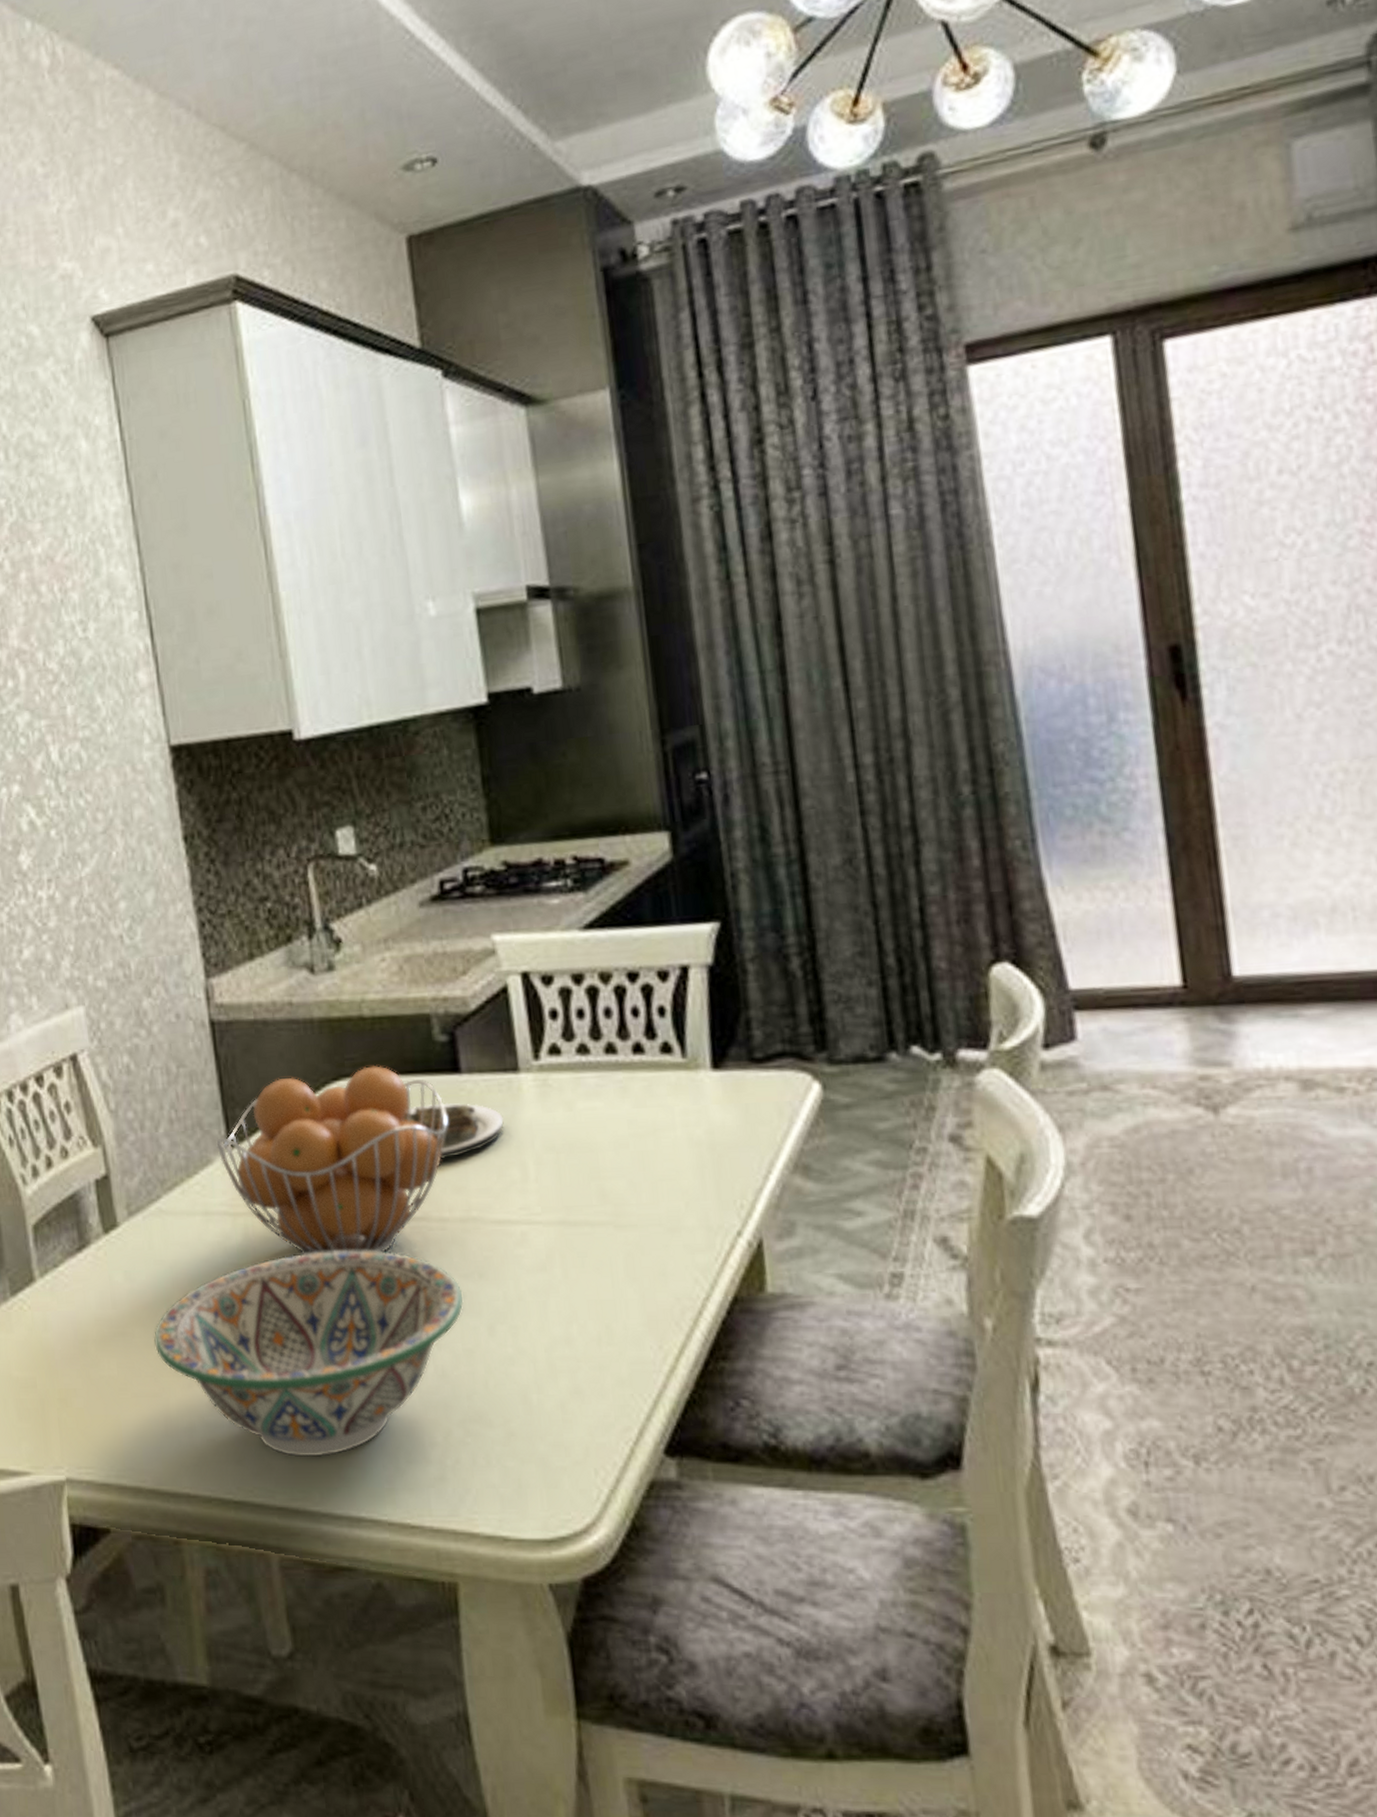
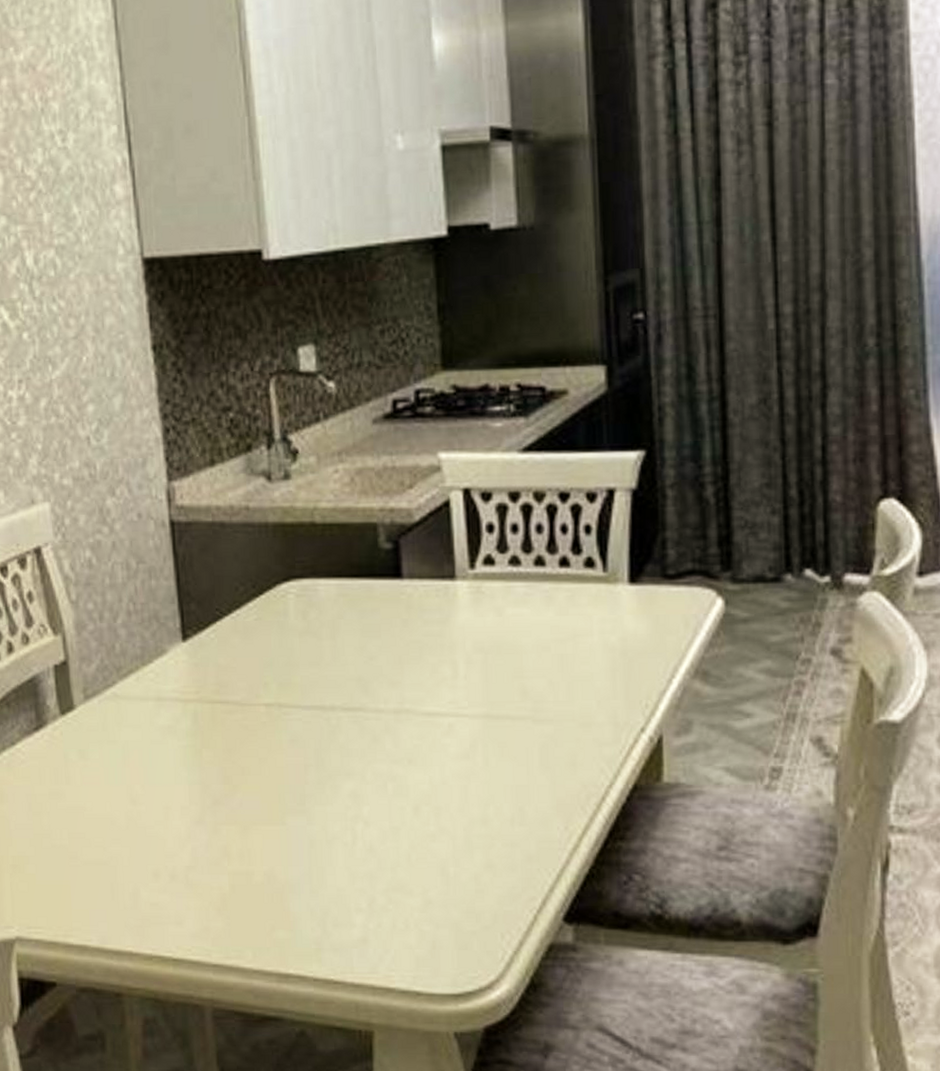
decorative bowl: present [154,1250,464,1457] -> none [104,736,393,920]
fruit basket: present [216,1065,448,1255] -> none [171,569,388,740]
plate: present [402,1102,504,1159] -> none [346,605,439,656]

